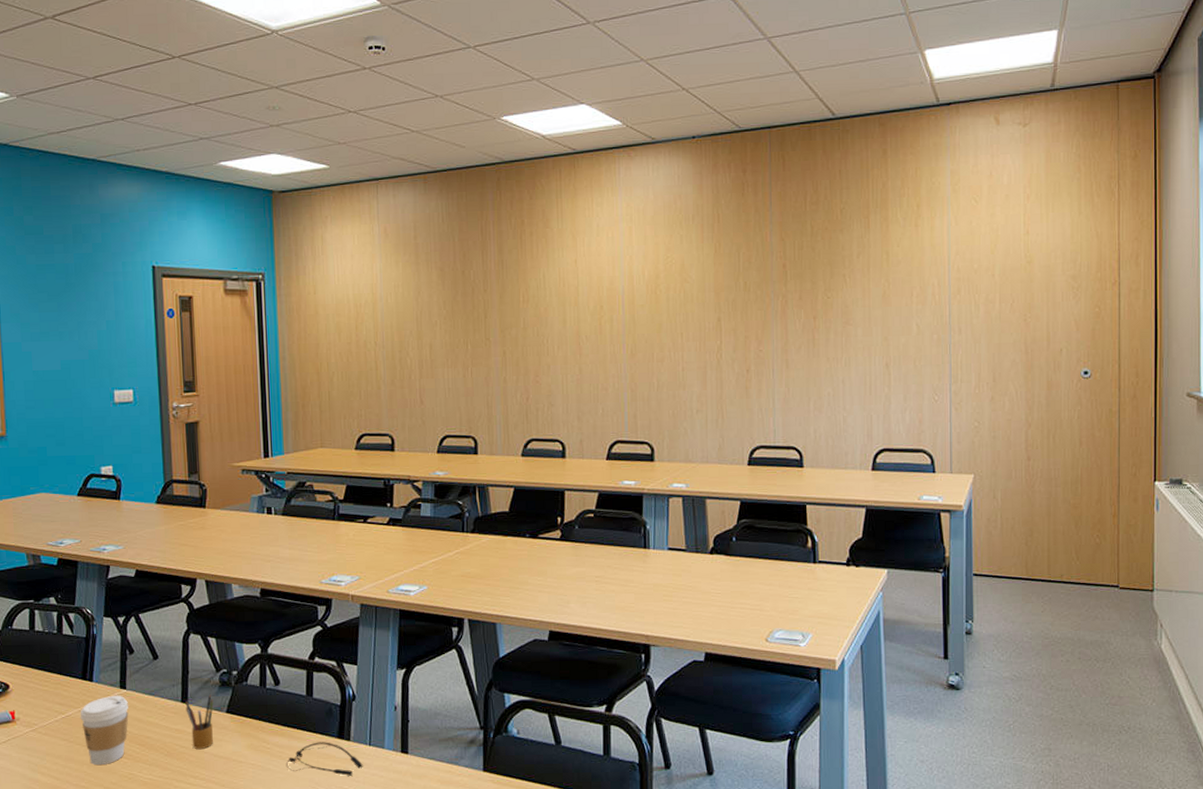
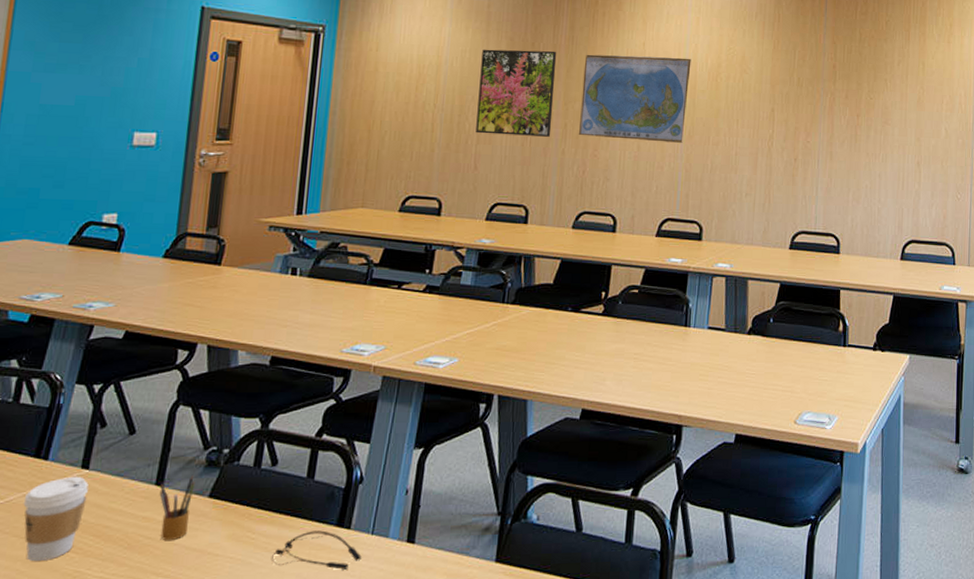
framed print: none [414,277,491,368] -> present [476,49,556,137]
world map: none [516,272,627,363] -> present [578,54,691,143]

